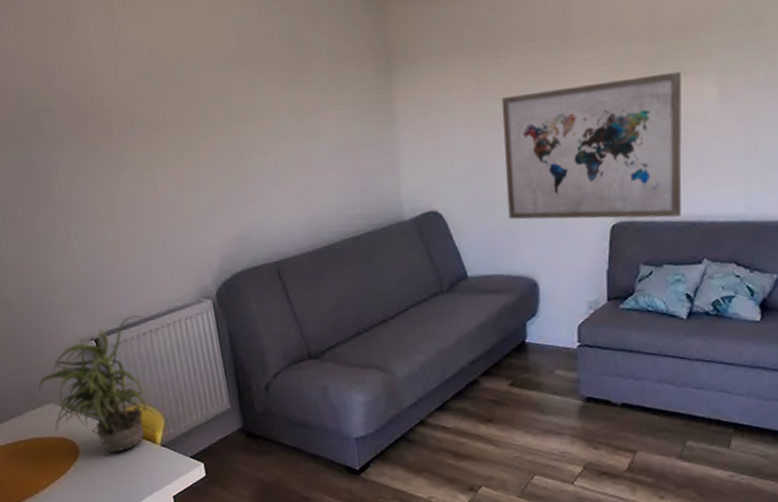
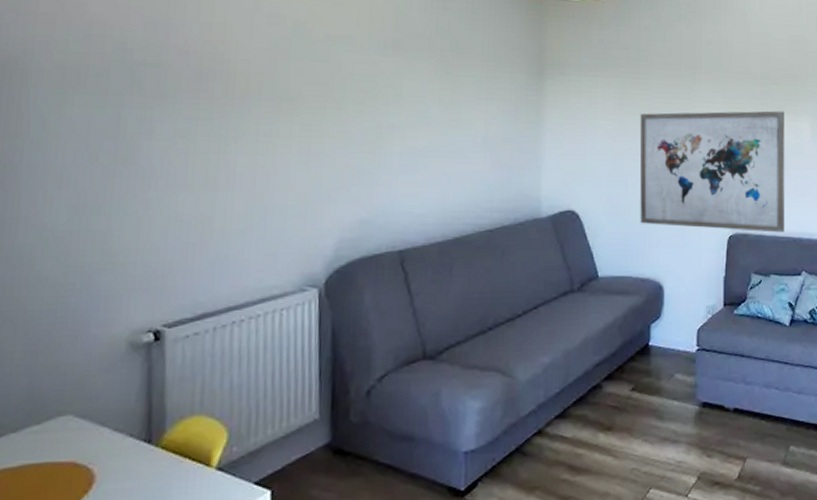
potted plant: present [38,315,156,453] -> none [53,303,227,481]

